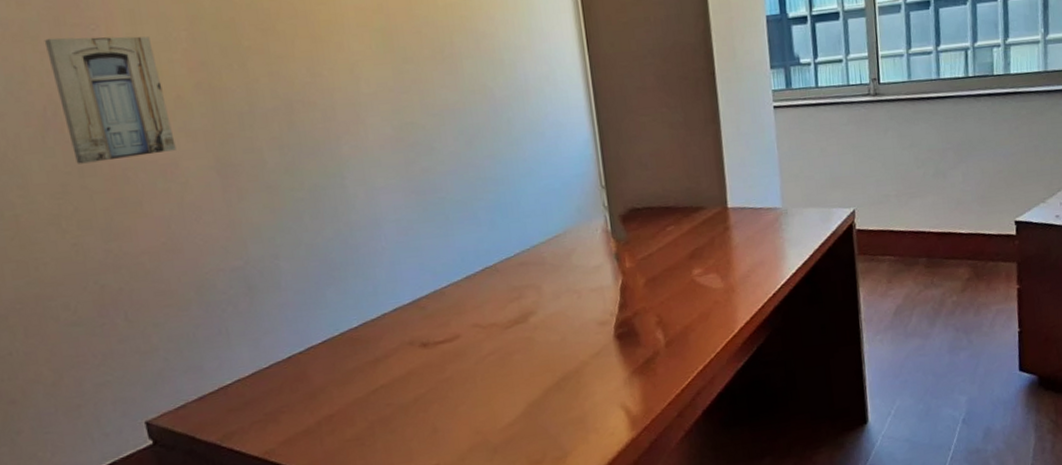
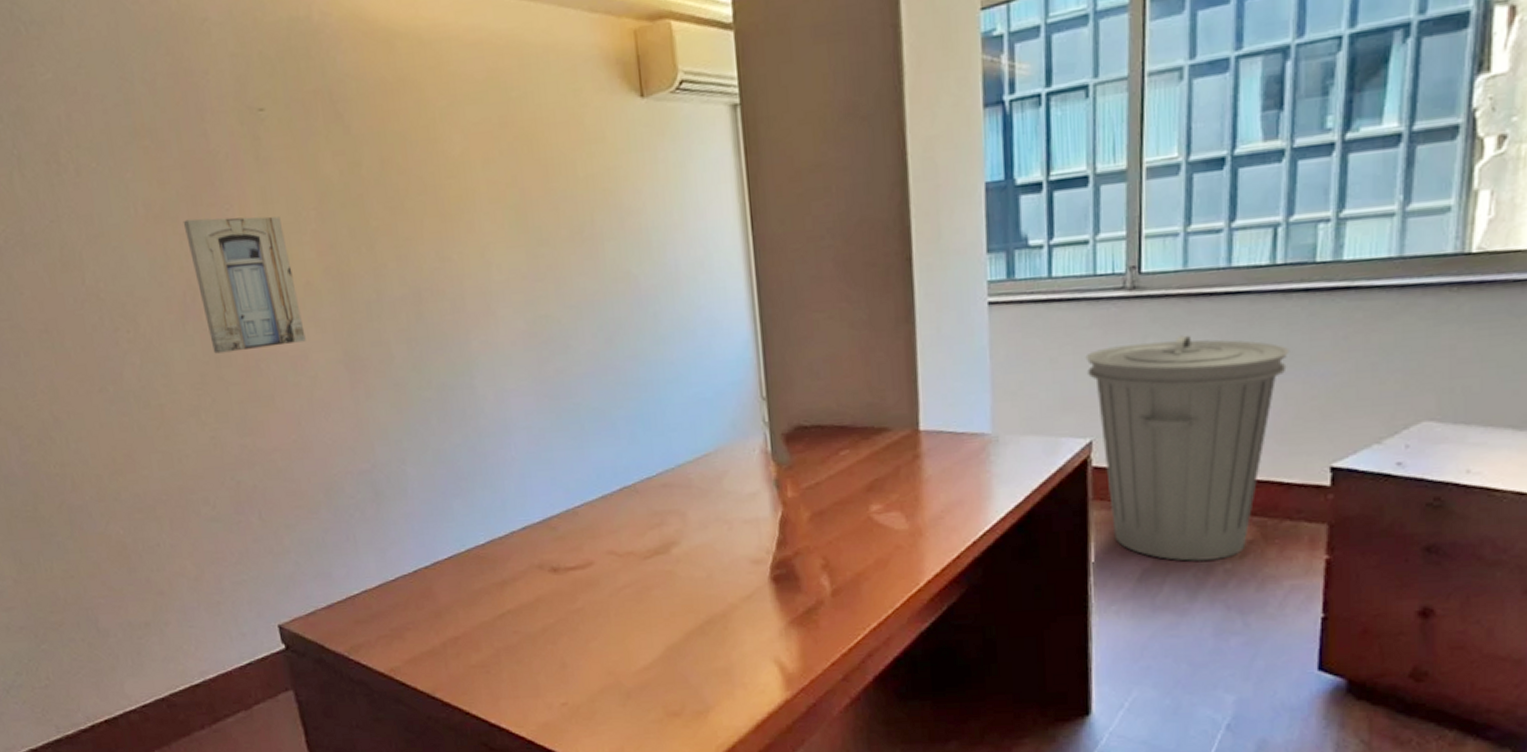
trash can: none [846,128,983,297] -> present [1085,335,1290,562]

